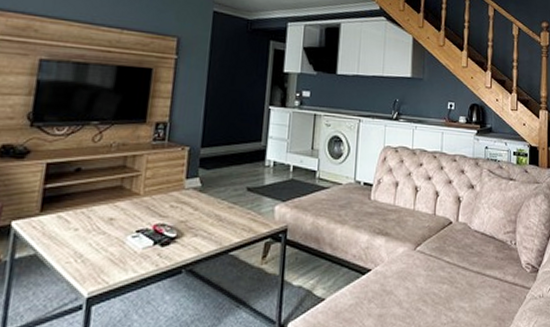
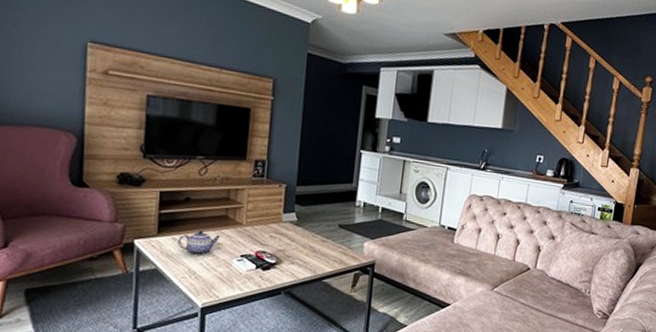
teapot: none [63,205,114,234] -> present [177,230,220,255]

